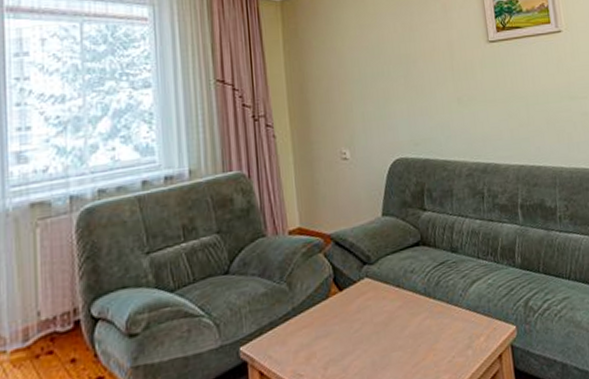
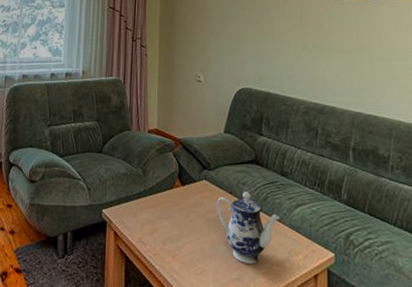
teapot: none [383,279,456,365] -> present [216,190,280,264]

